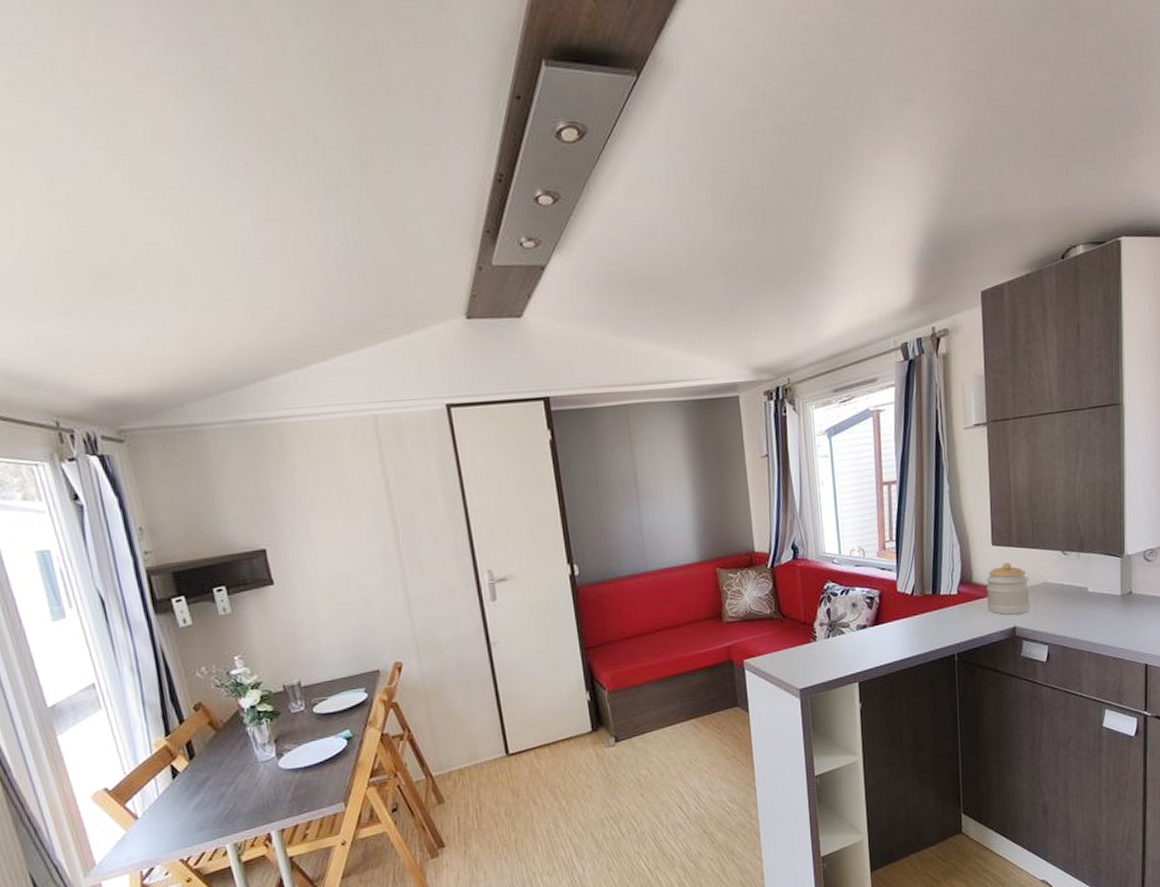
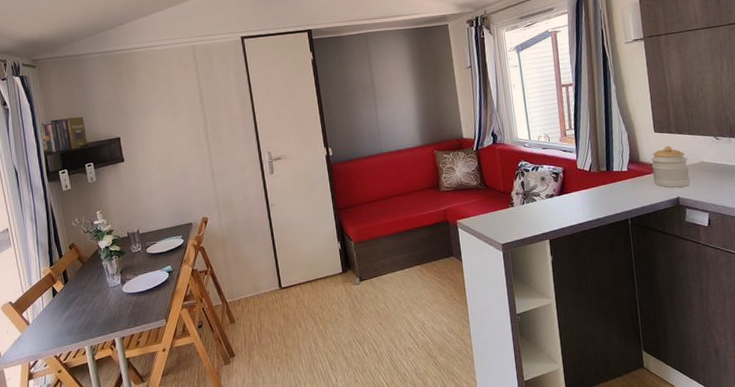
books: none [142,518,216,573] -> present [43,116,88,153]

